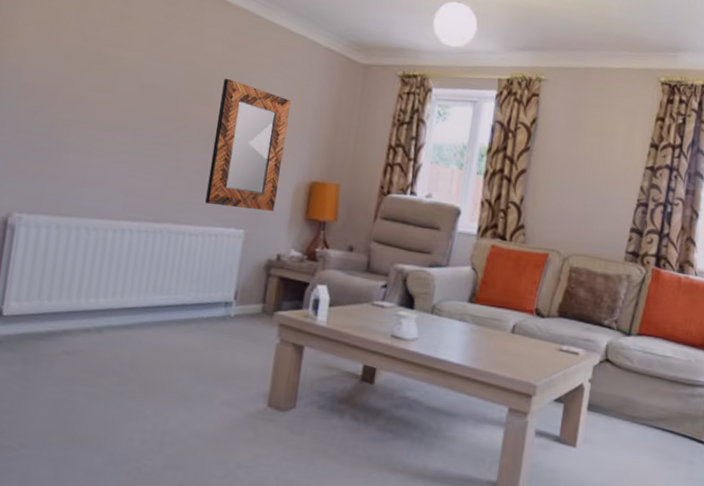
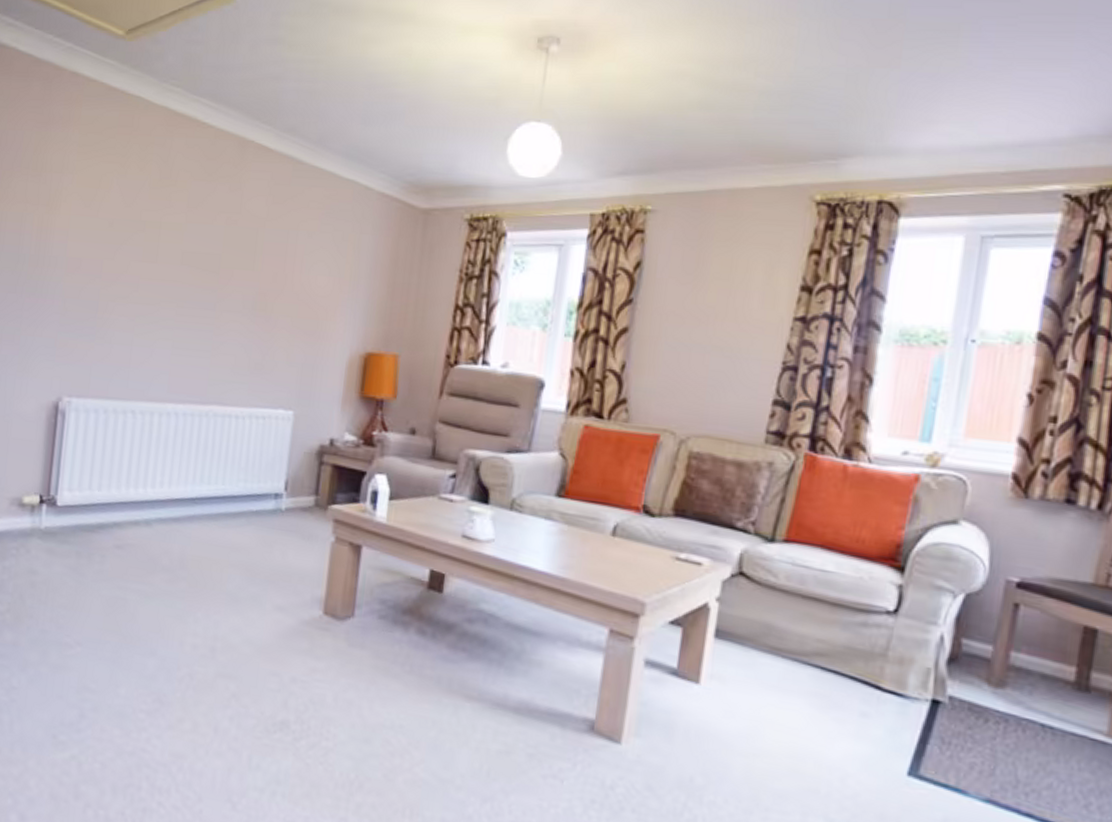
home mirror: present [205,79,290,211] -> none [251,238,341,389]

